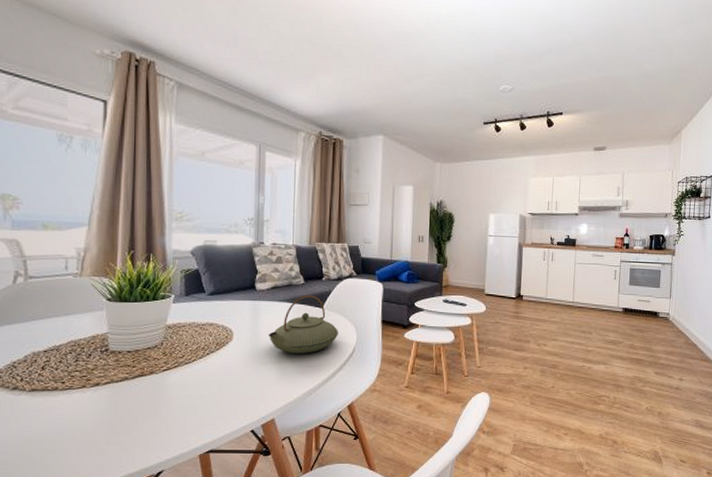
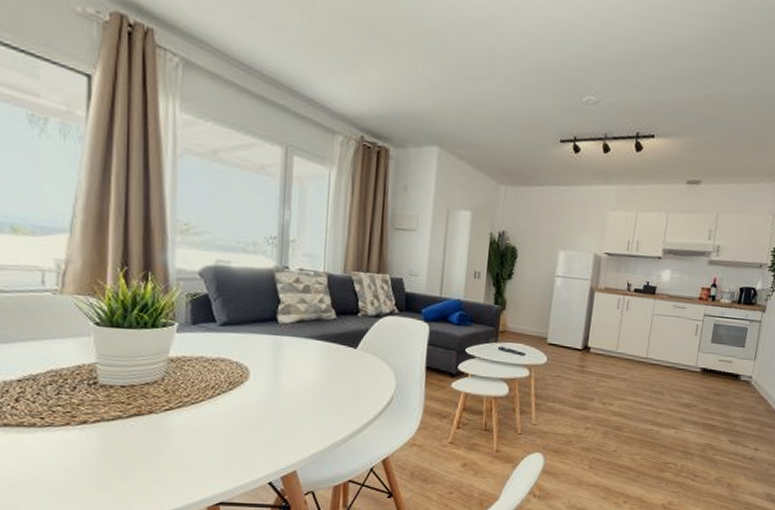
teapot: present [268,295,338,354] -> none [291,332,374,400]

